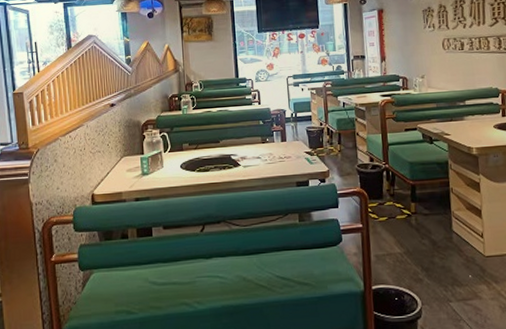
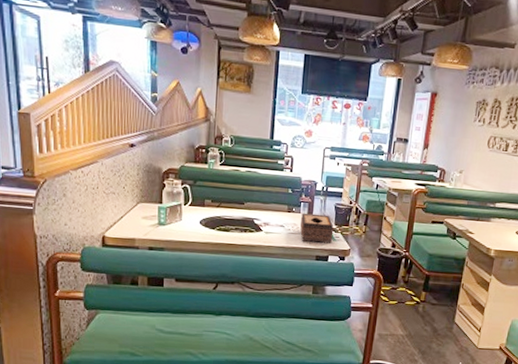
tissue box: none [276,139,310,169] -> present [300,212,334,244]

